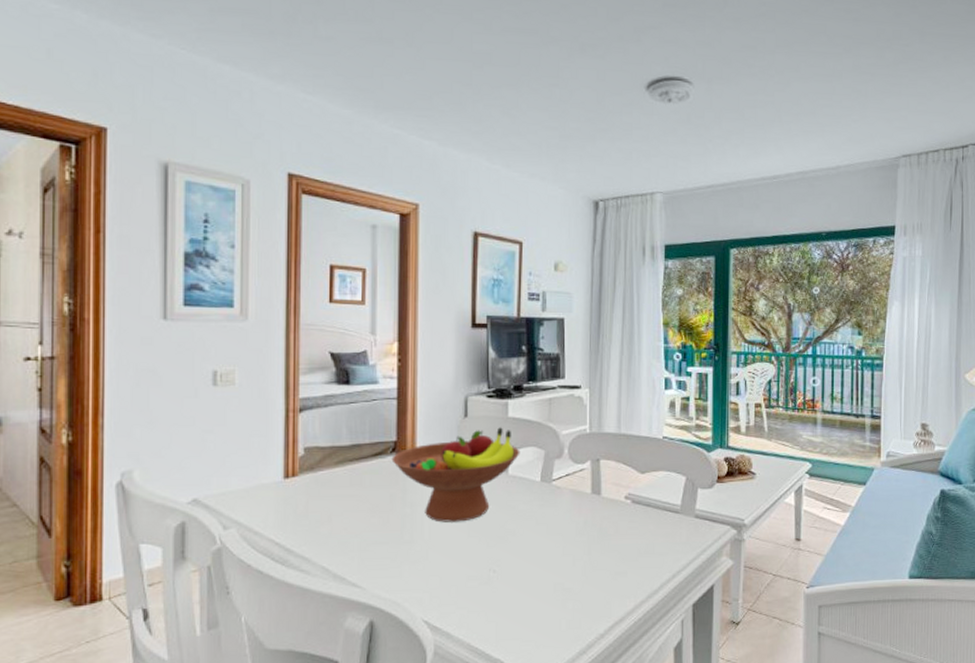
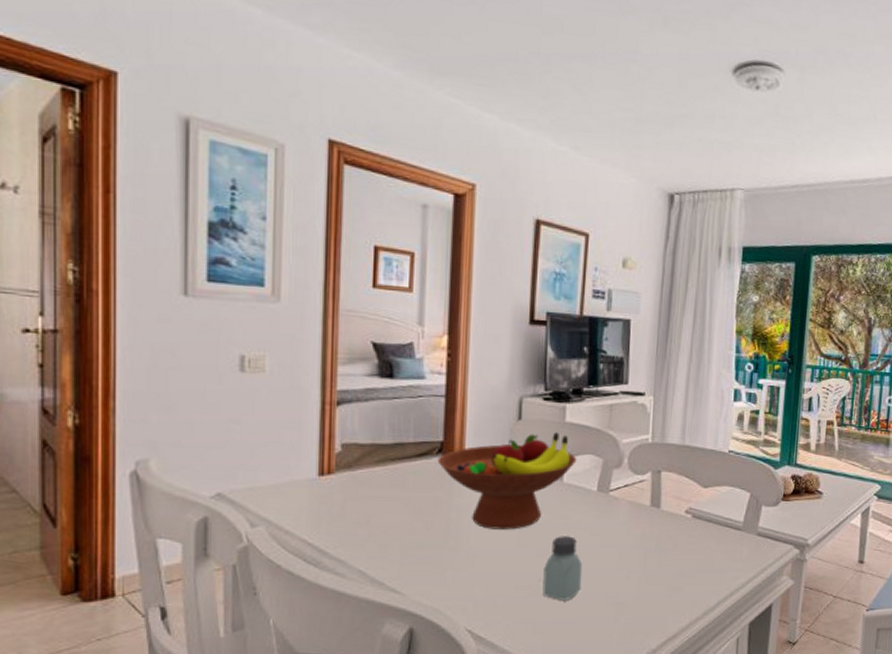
saltshaker: none [493,526,530,589] -> present [542,536,583,600]

